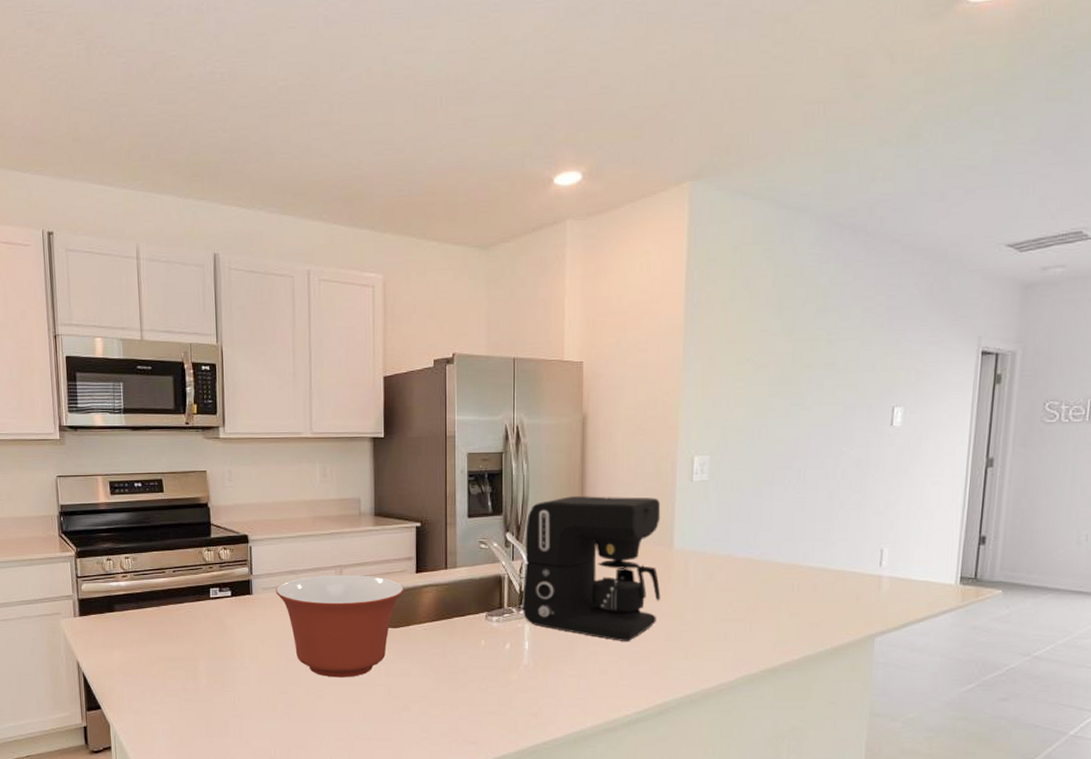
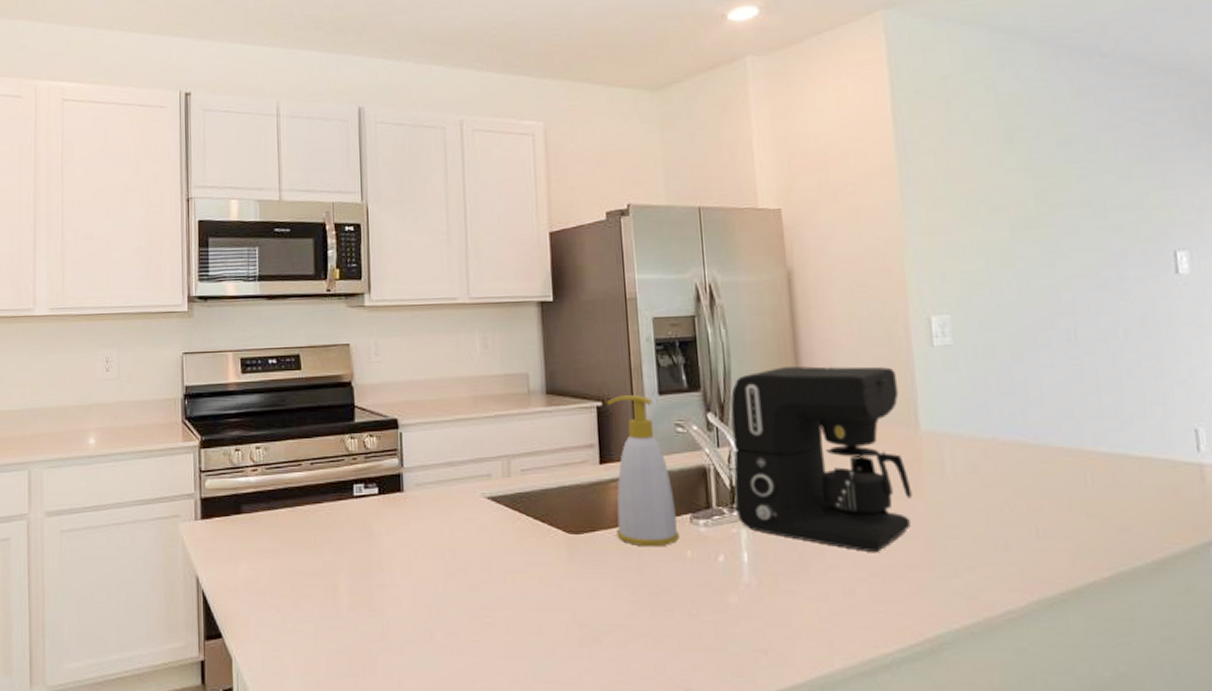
mixing bowl: present [276,574,404,678] -> none [431,466,587,599]
soap bottle: none [424,518,476,638] -> present [606,395,679,547]

